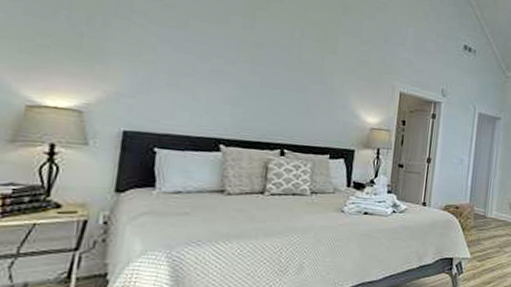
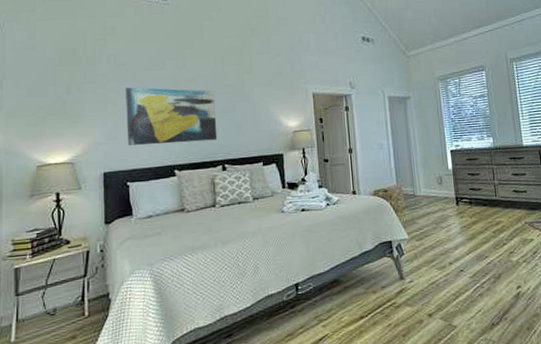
wall art: none [163,35,286,121] -> present [126,87,218,145]

